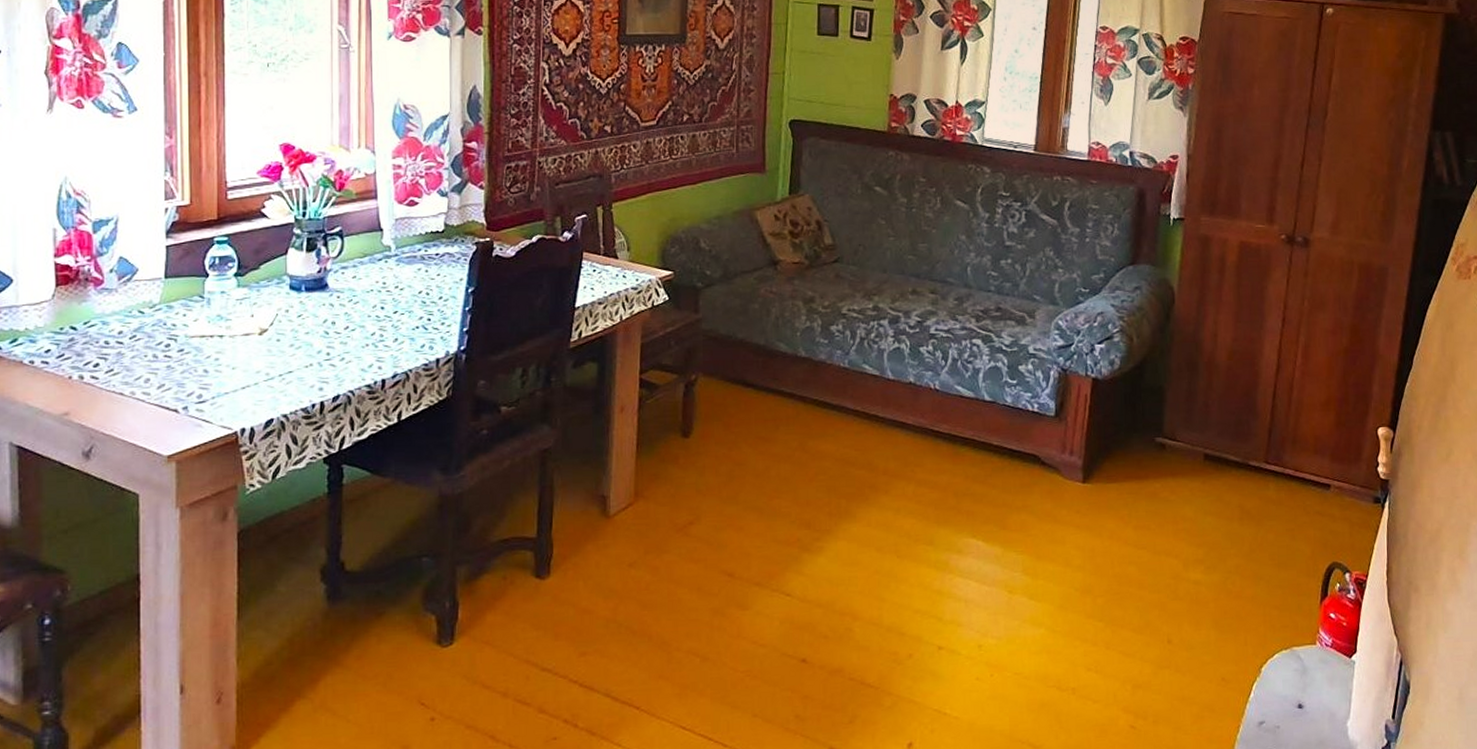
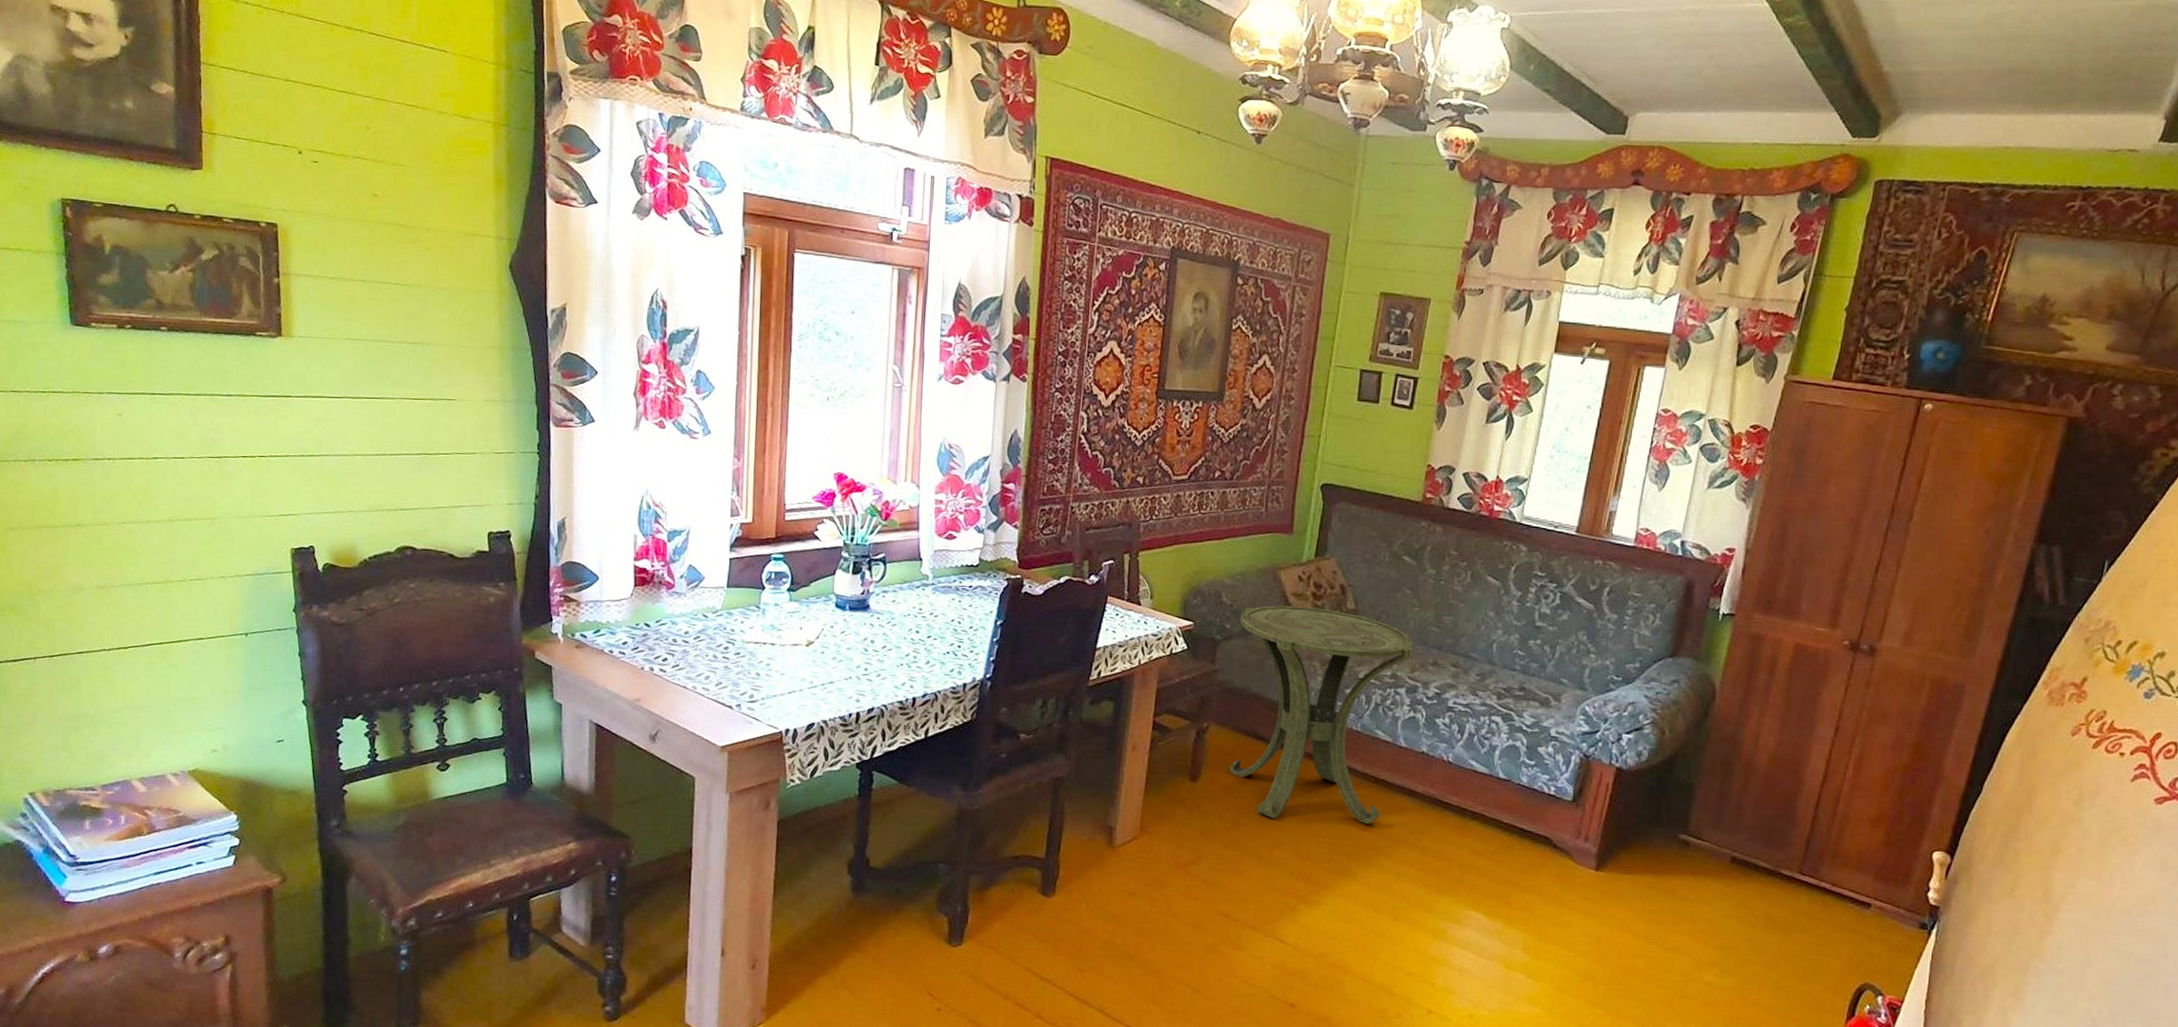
side table: none [720,245,892,467] -> present [1230,605,1413,824]

